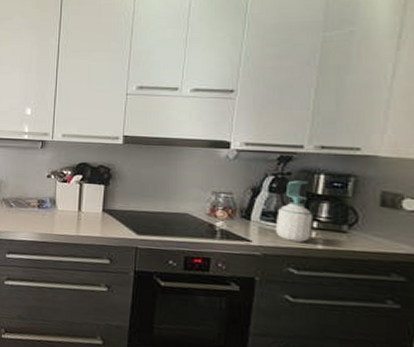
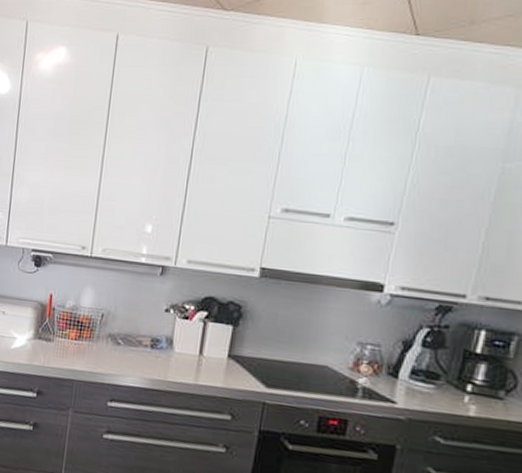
soap bottle: present [275,180,313,242] -> none [424,335,469,407]

